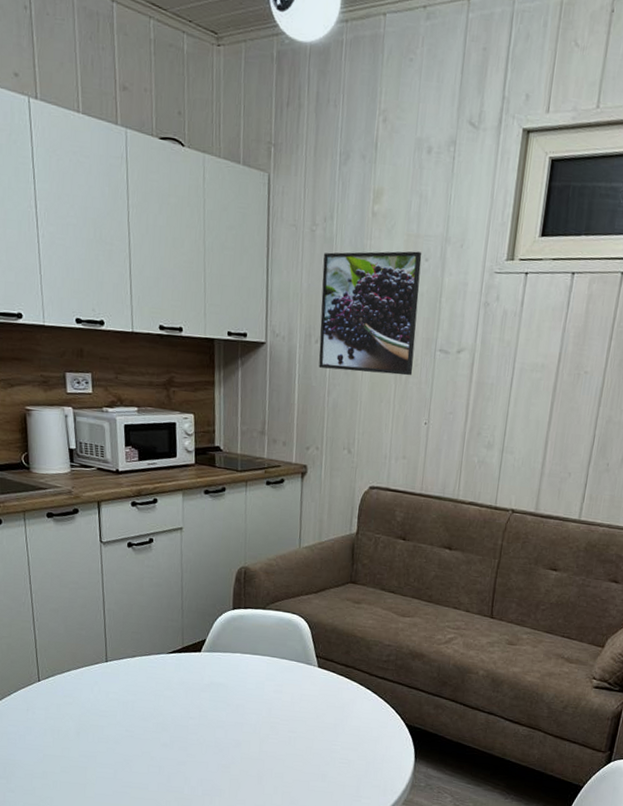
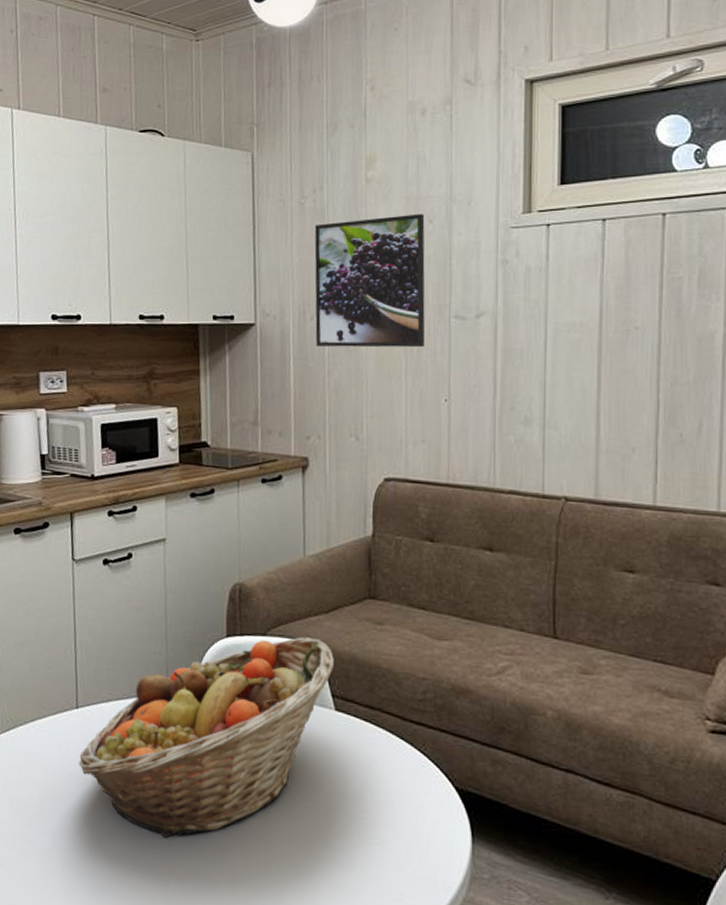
fruit basket: none [109,611,320,759] -> present [79,637,334,839]

